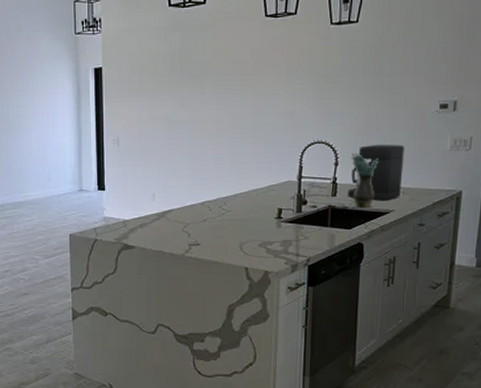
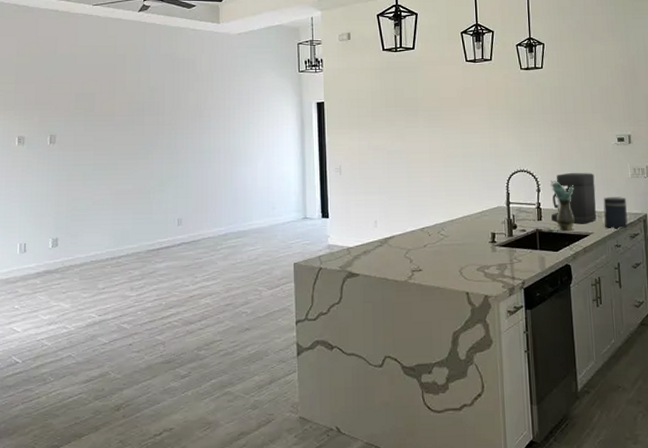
cylinder: none [409,172,440,207] -> present [603,197,628,229]

